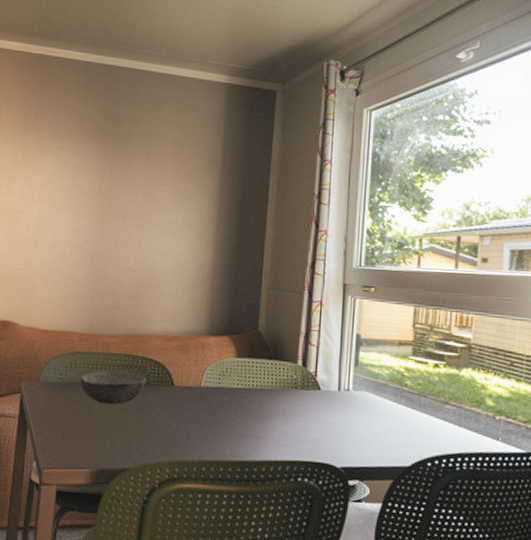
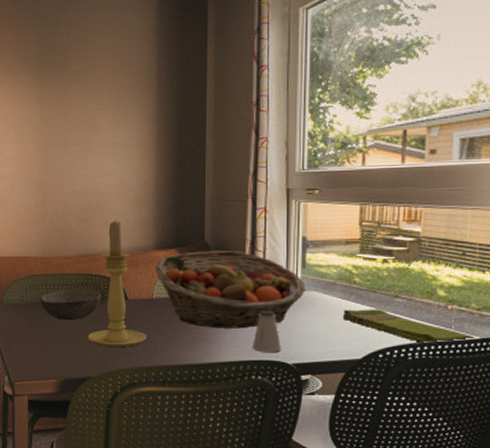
candle holder: none [127,300,191,438] -> present [87,219,146,348]
fruit basket: none [204,340,358,426] -> present [154,251,306,329]
saltshaker: none [301,407,330,454] -> present [253,310,281,352]
dish towel: none [392,412,522,455] -> present [342,309,476,344]

